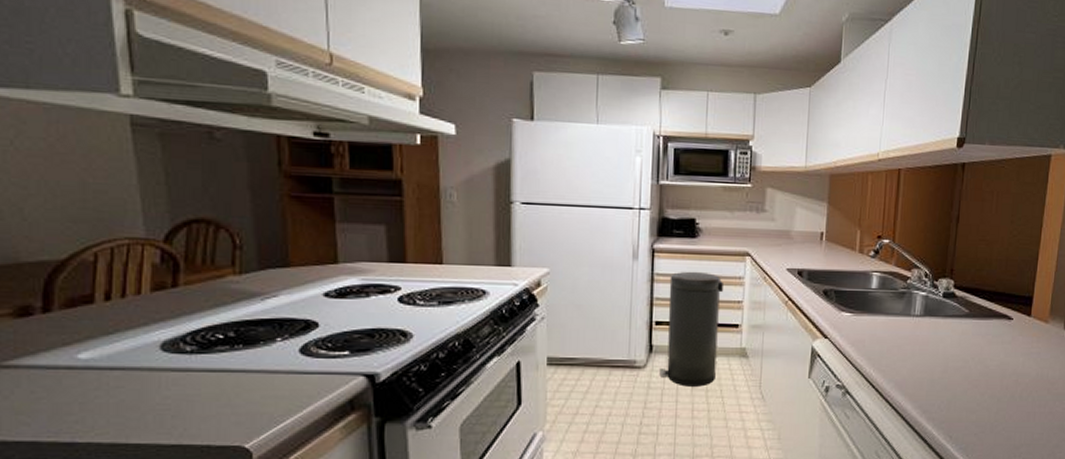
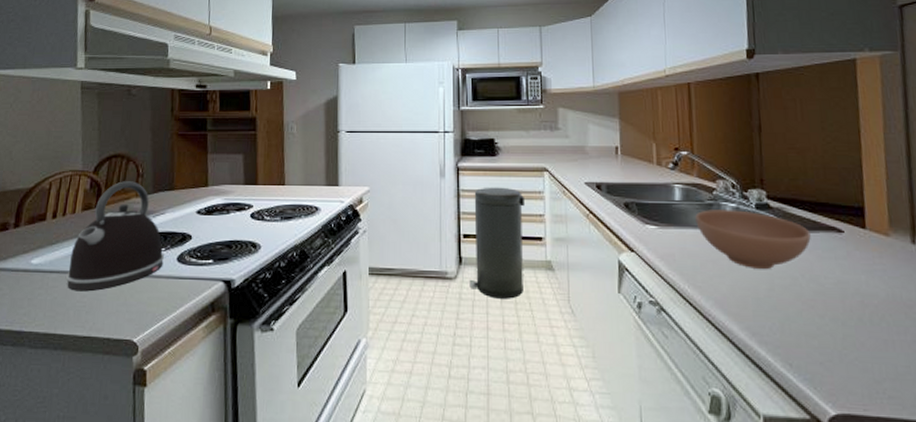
kettle: none [135,254,280,392] -> present [65,181,164,292]
bowl: none [888,298,985,353] -> present [695,209,811,269]

